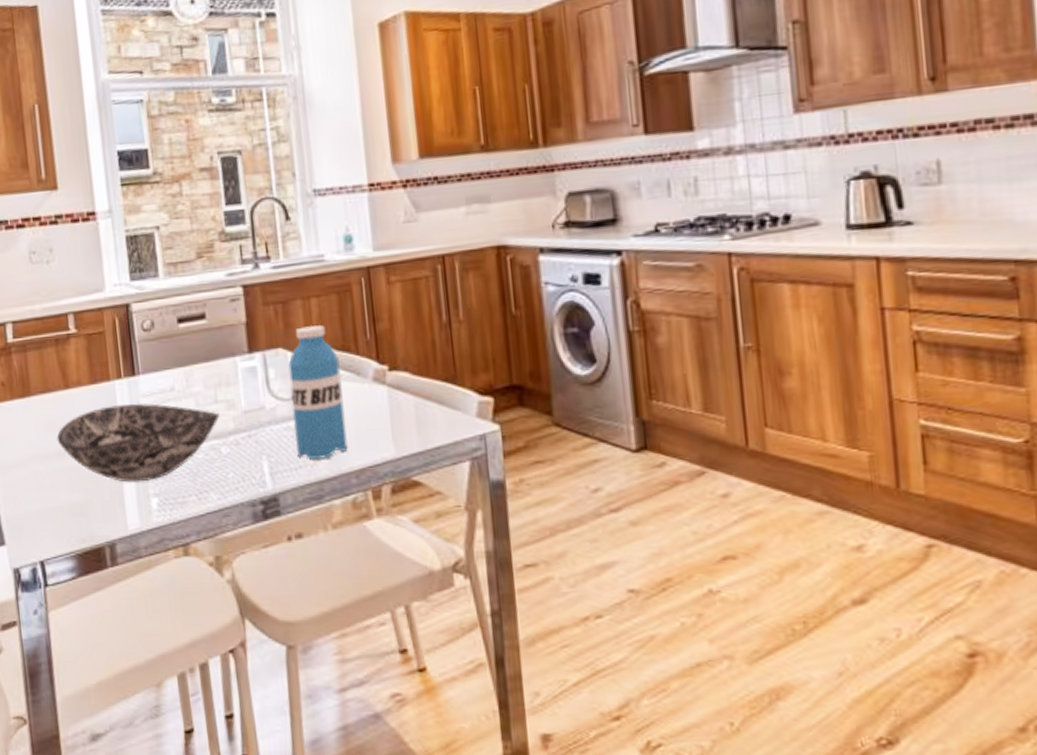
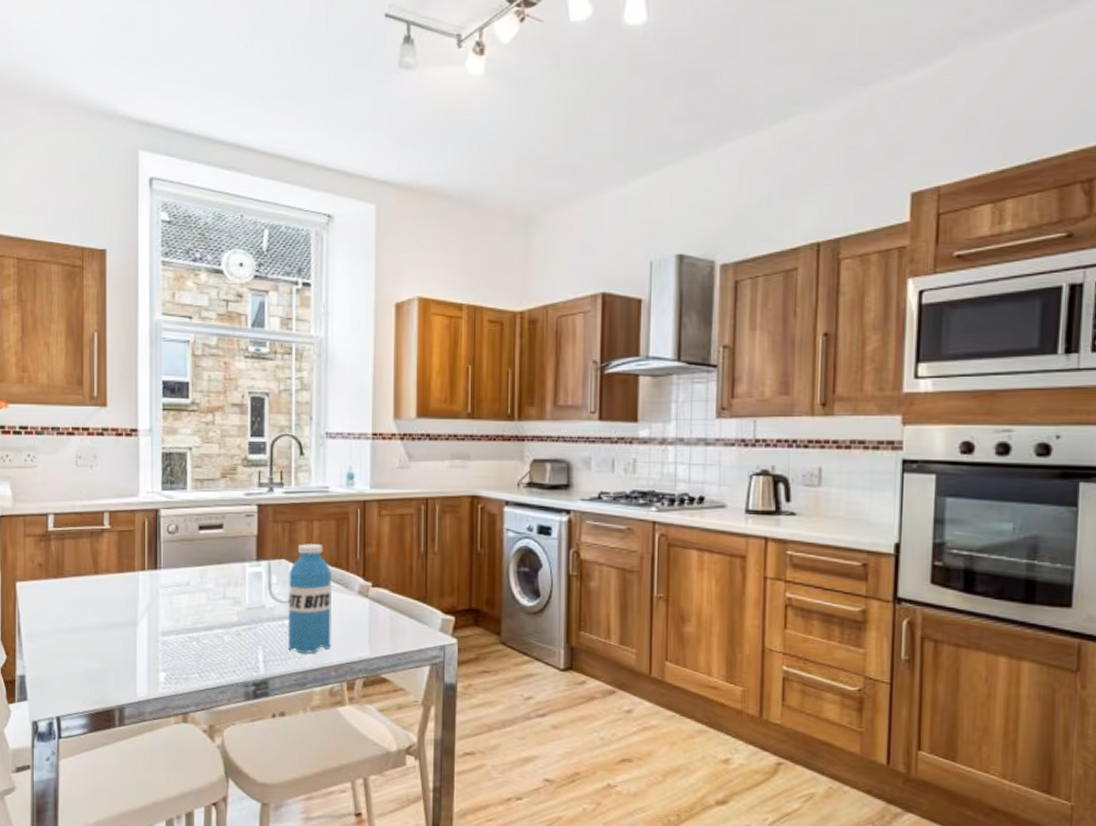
bowl: present [56,403,220,483] -> none [83,591,226,658]

